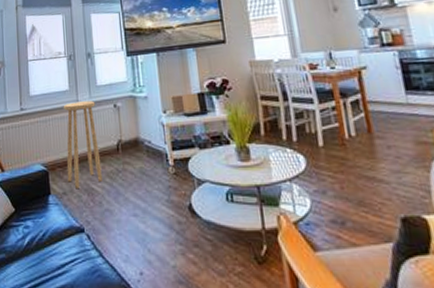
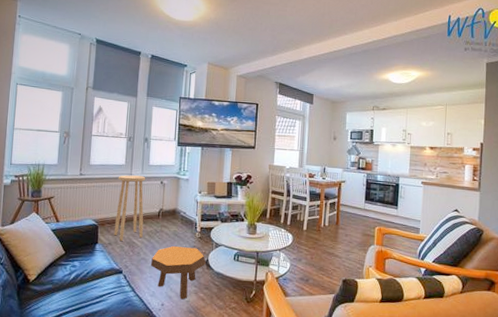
footstool: none [117,188,189,265] -> present [150,246,206,300]

